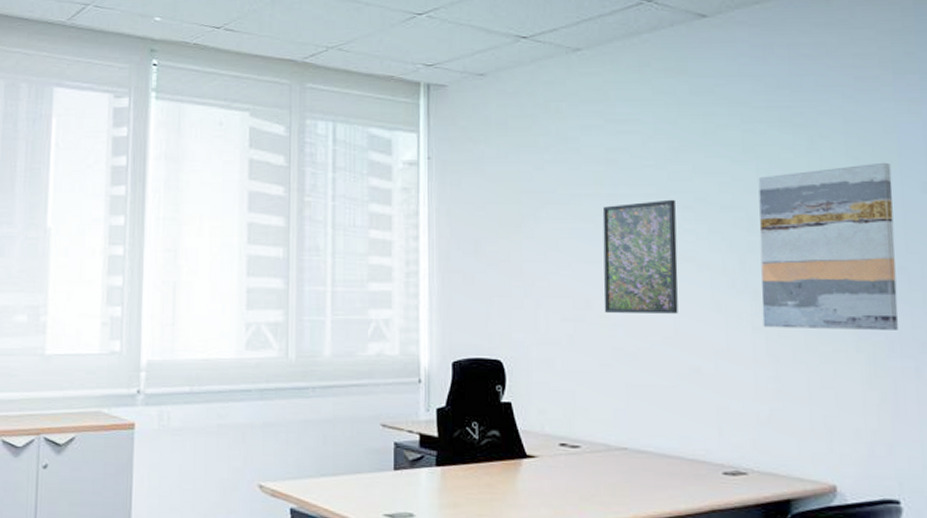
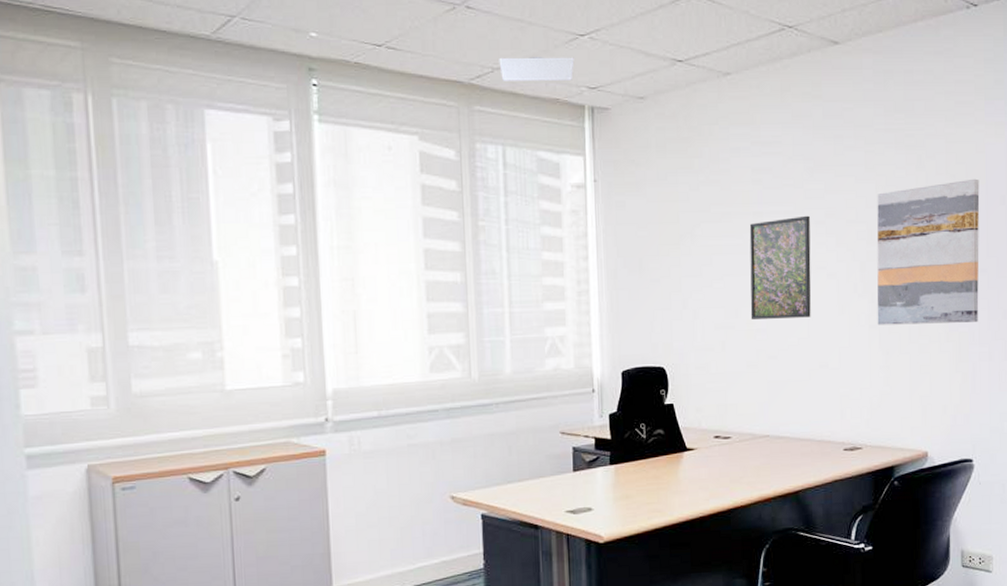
ceiling light: none [333,35,411,59] -> present [499,57,574,81]

